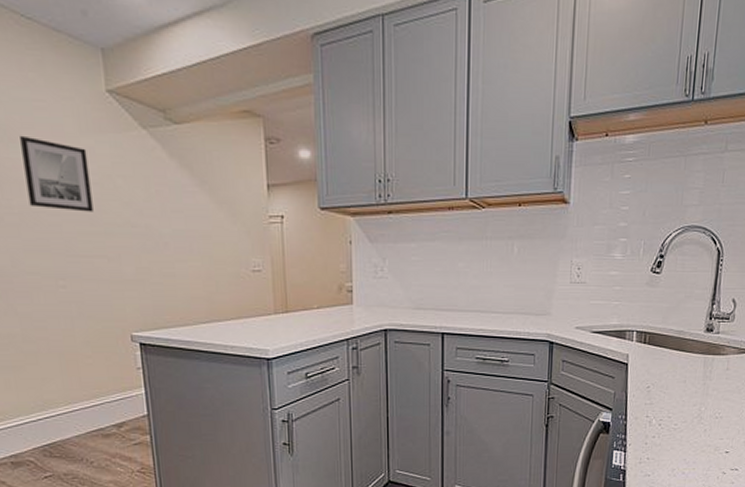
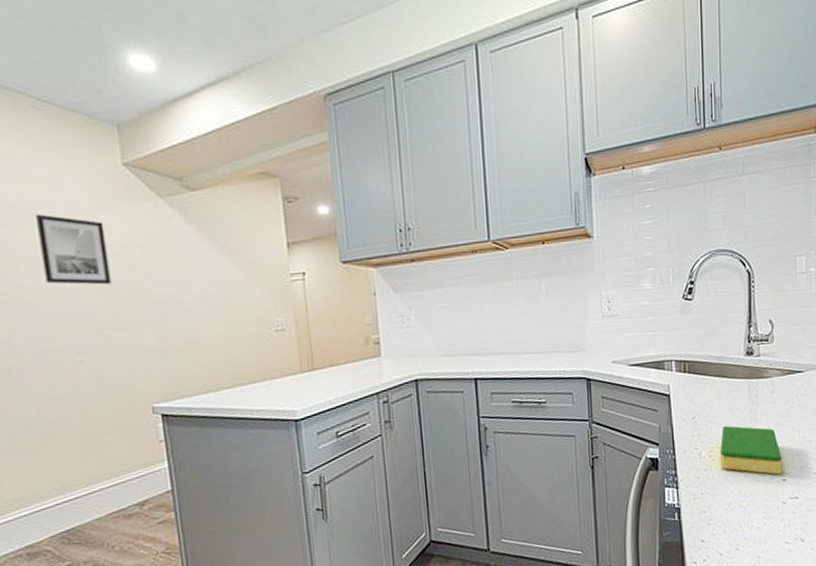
dish sponge: none [668,398,728,447] -> present [720,426,782,475]

